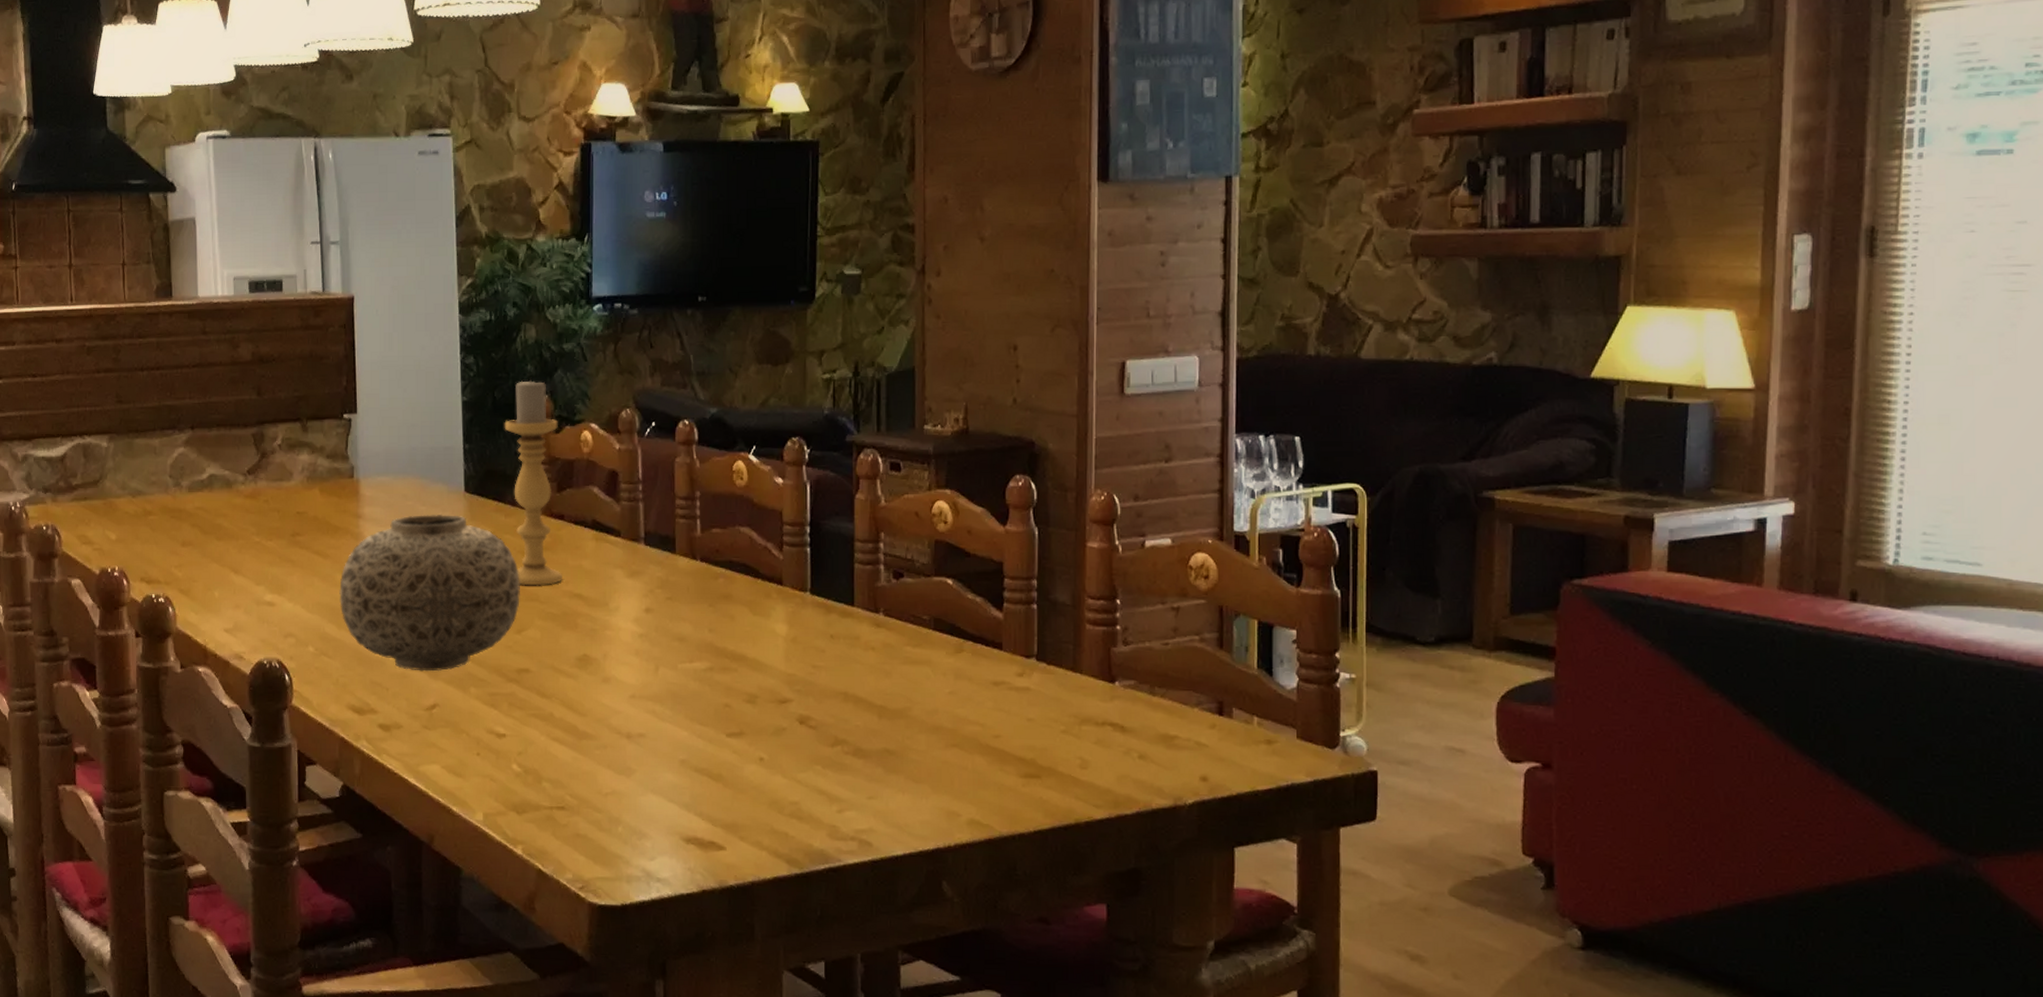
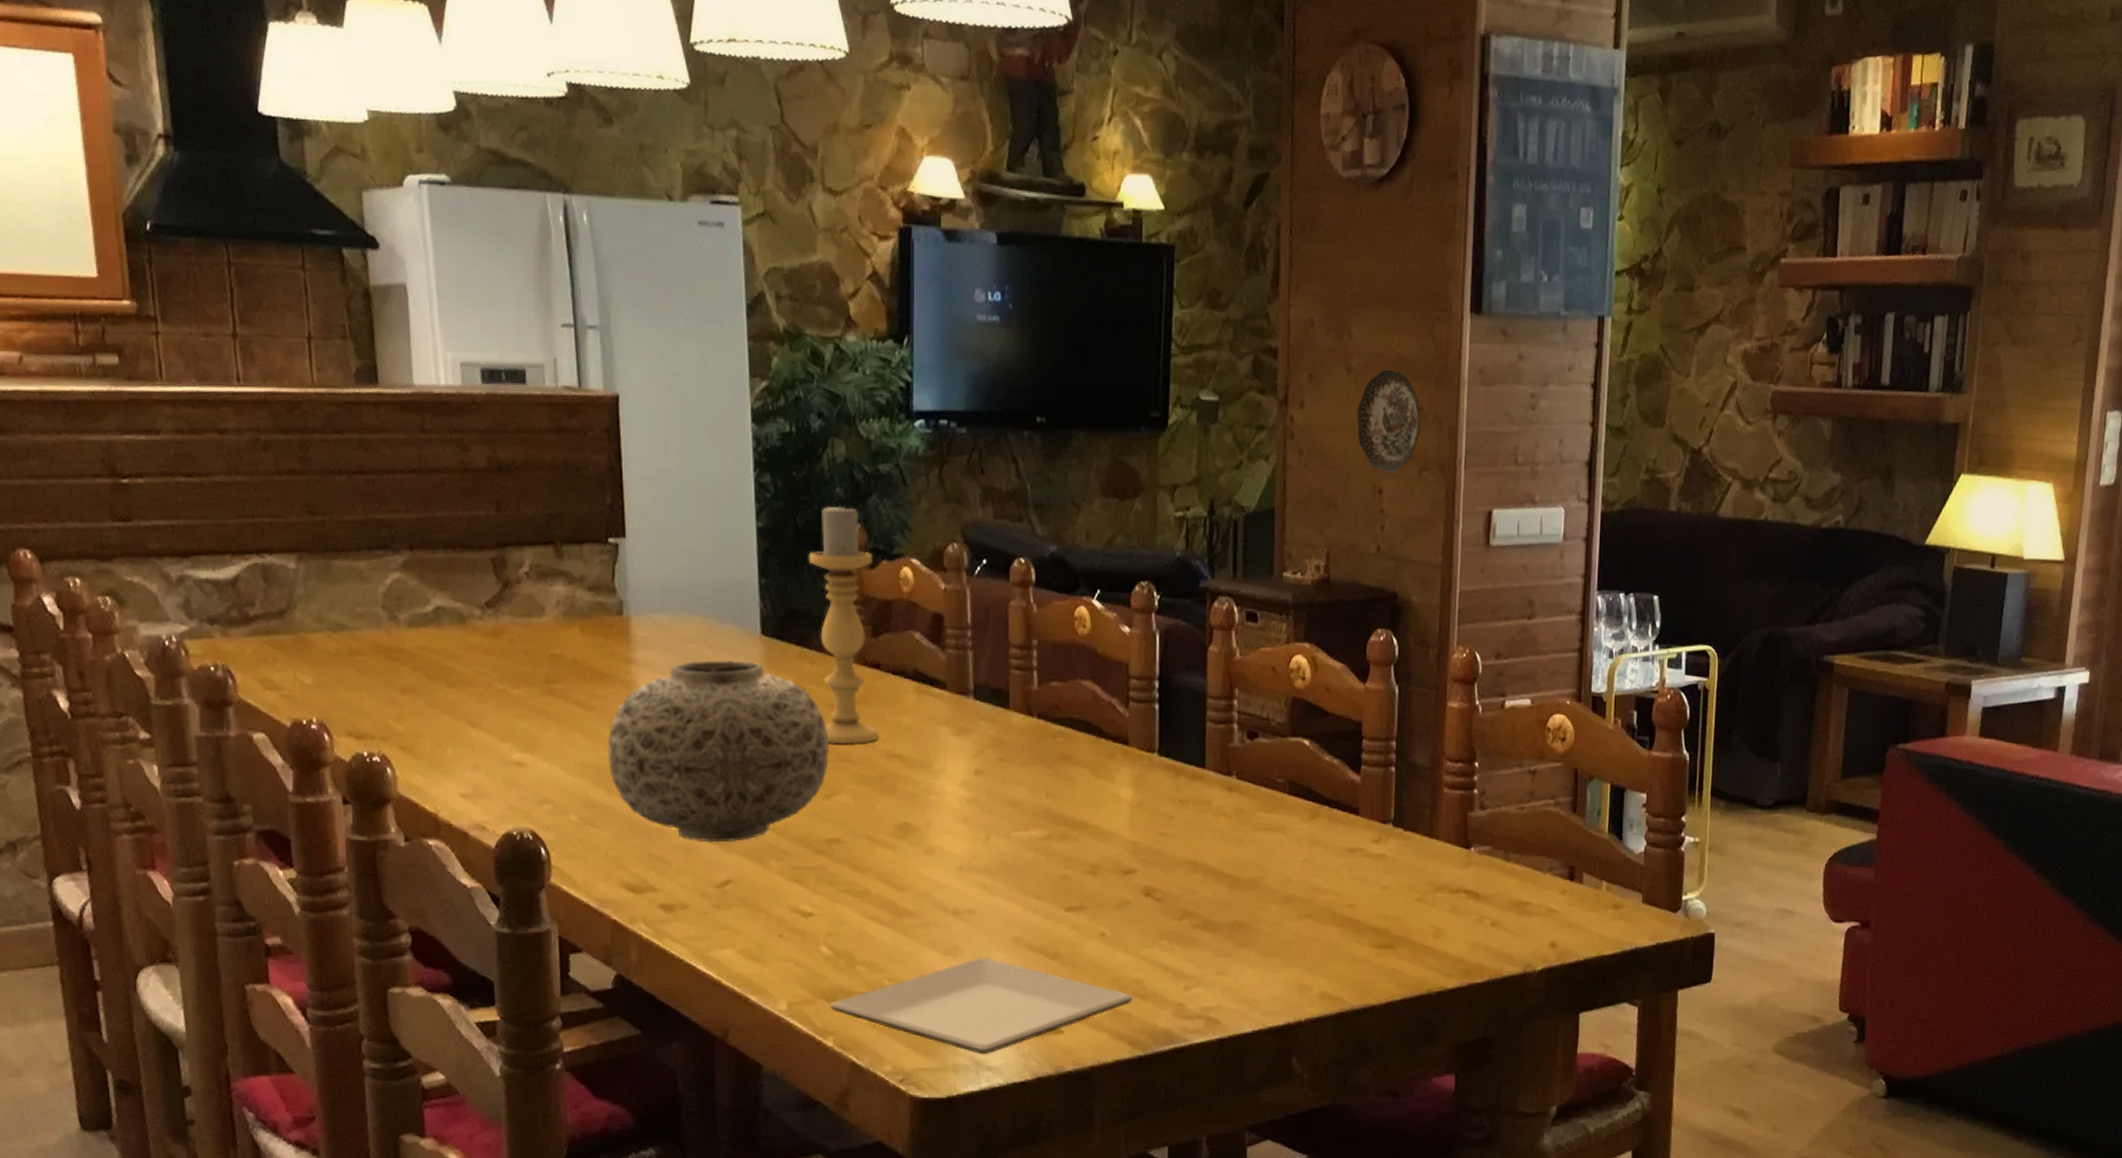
plate: none [519,778,791,867] -> present [829,958,1134,1055]
decorative plate: none [991,237,1052,332] -> present [1357,369,1420,474]

